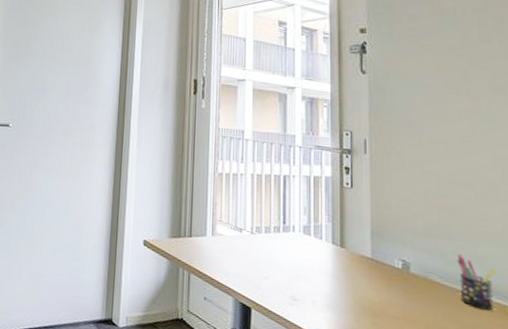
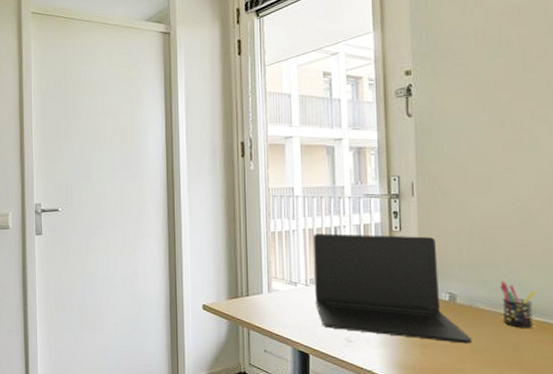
laptop: none [261,180,427,320] -> present [314,234,472,344]

